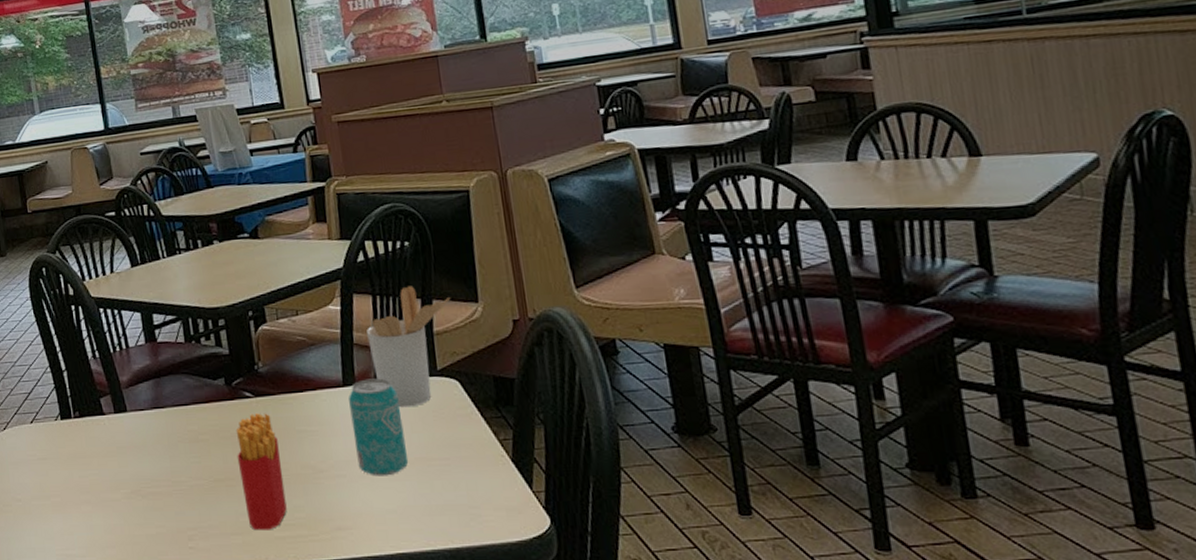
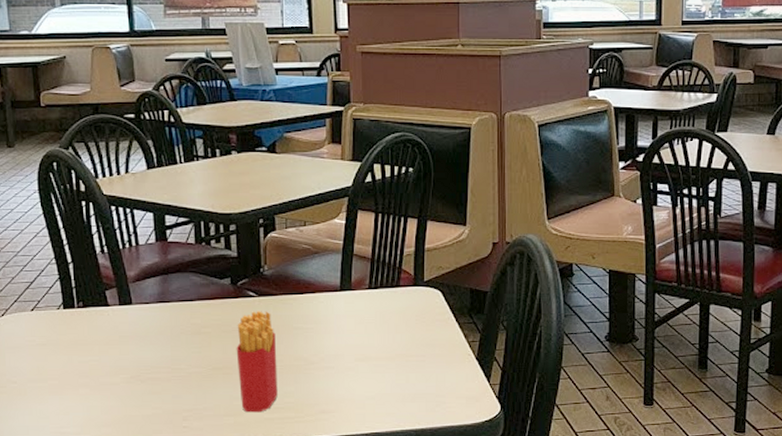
beverage can: present [349,378,409,476] -> none [344,285,390,369]
utensil holder: present [367,286,451,408] -> none [367,207,443,312]

